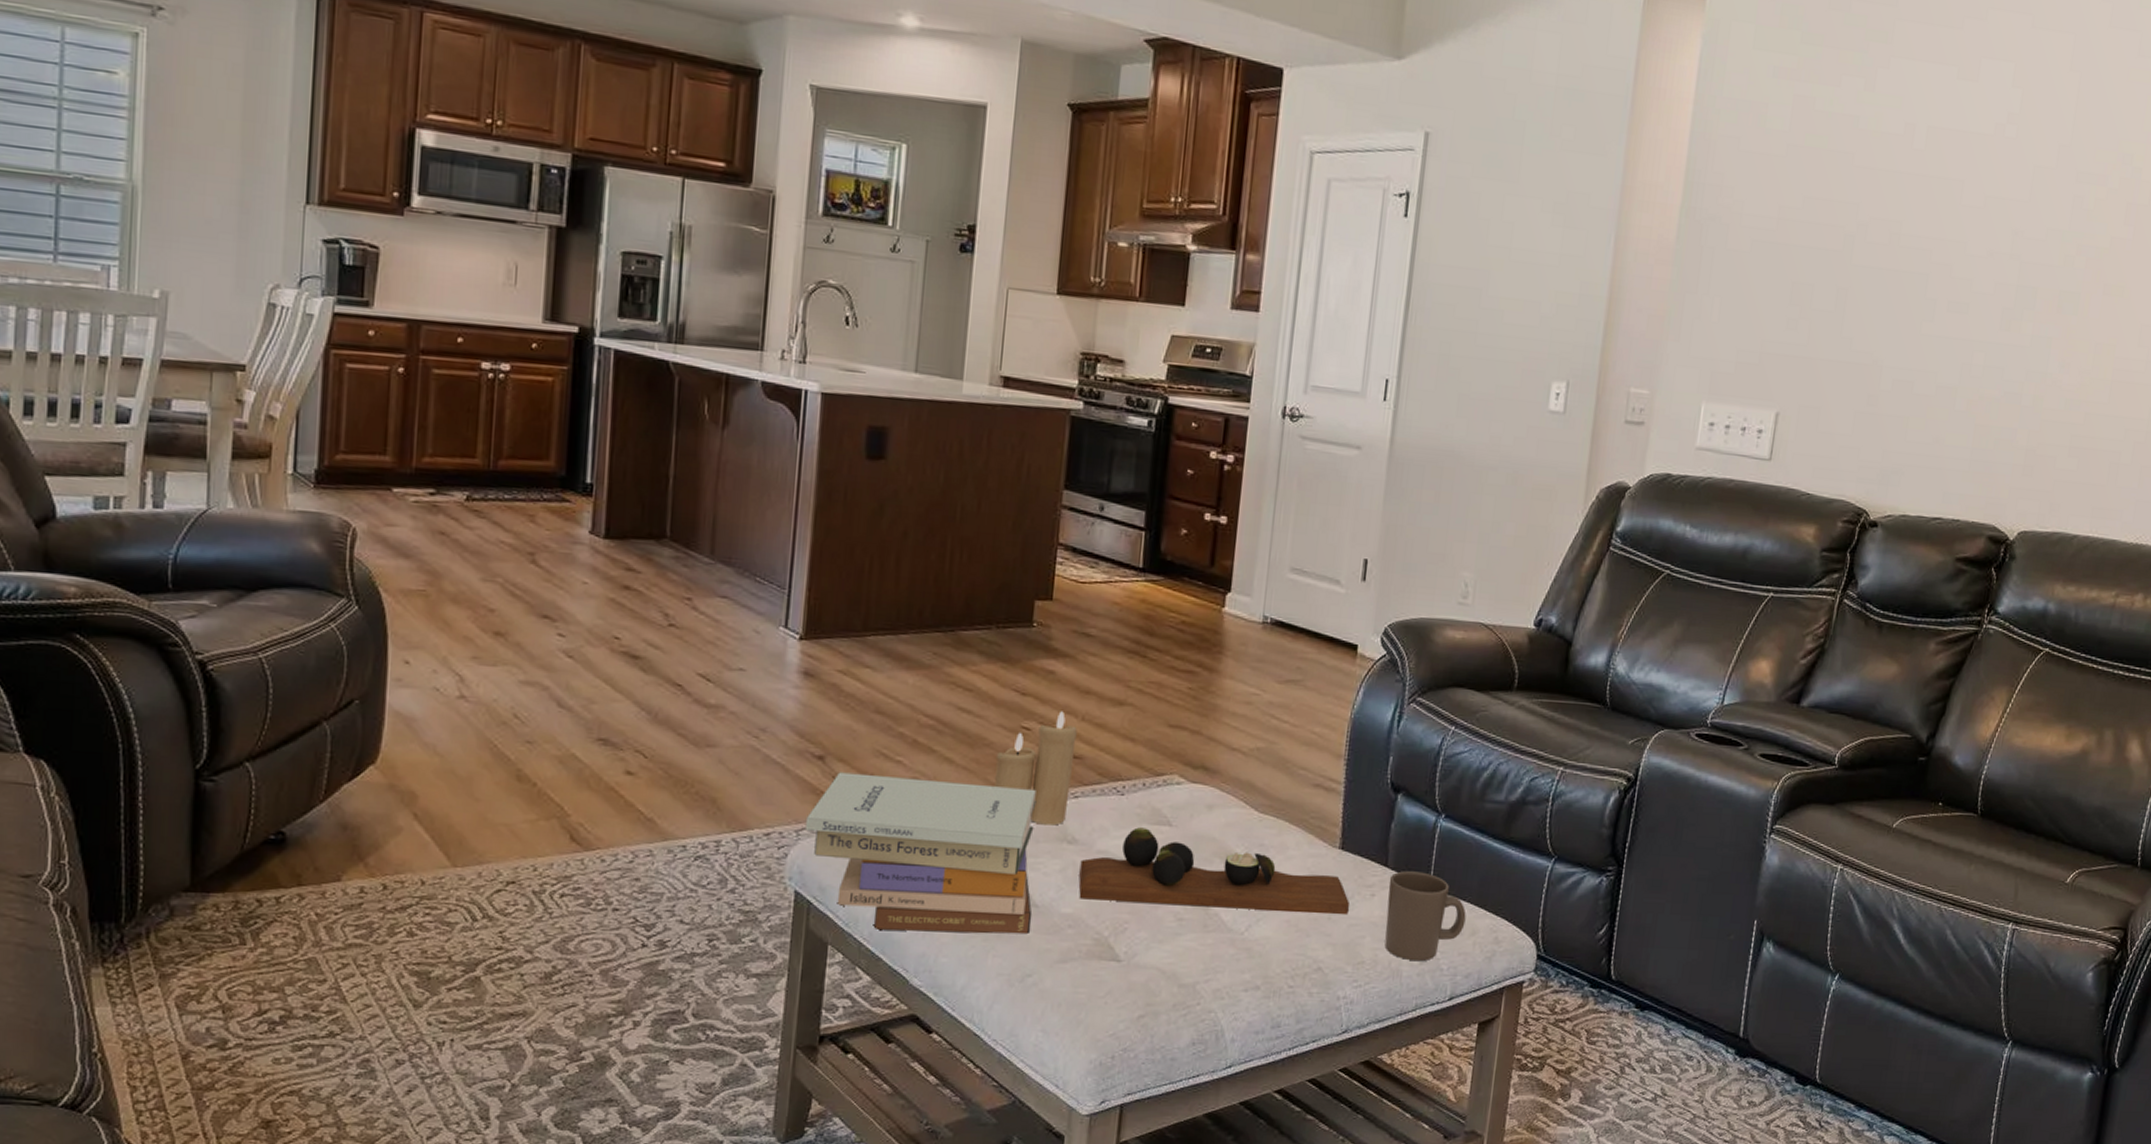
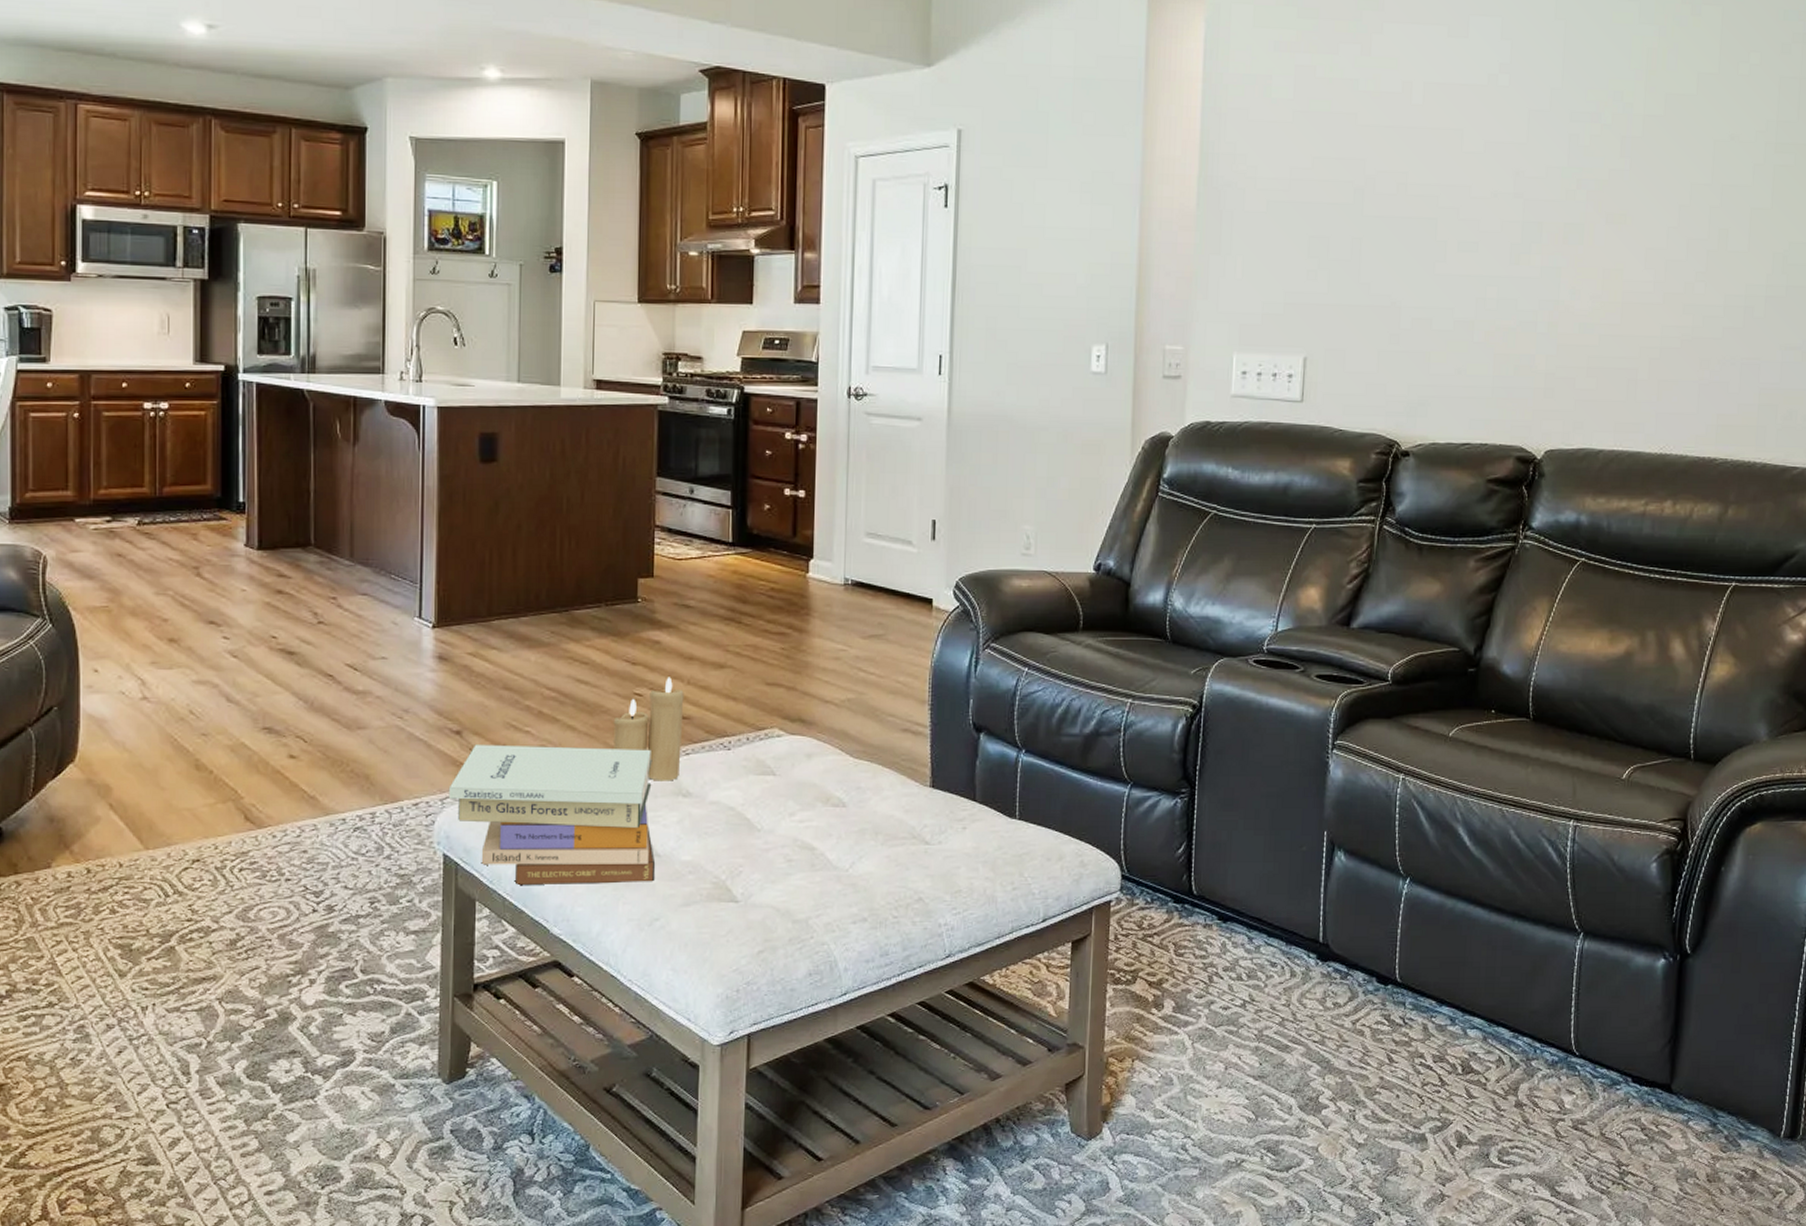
decorative tray: present [1078,827,1349,916] -> none [695,778,943,849]
mug: present [1384,871,1466,962] -> none [978,804,1052,888]

